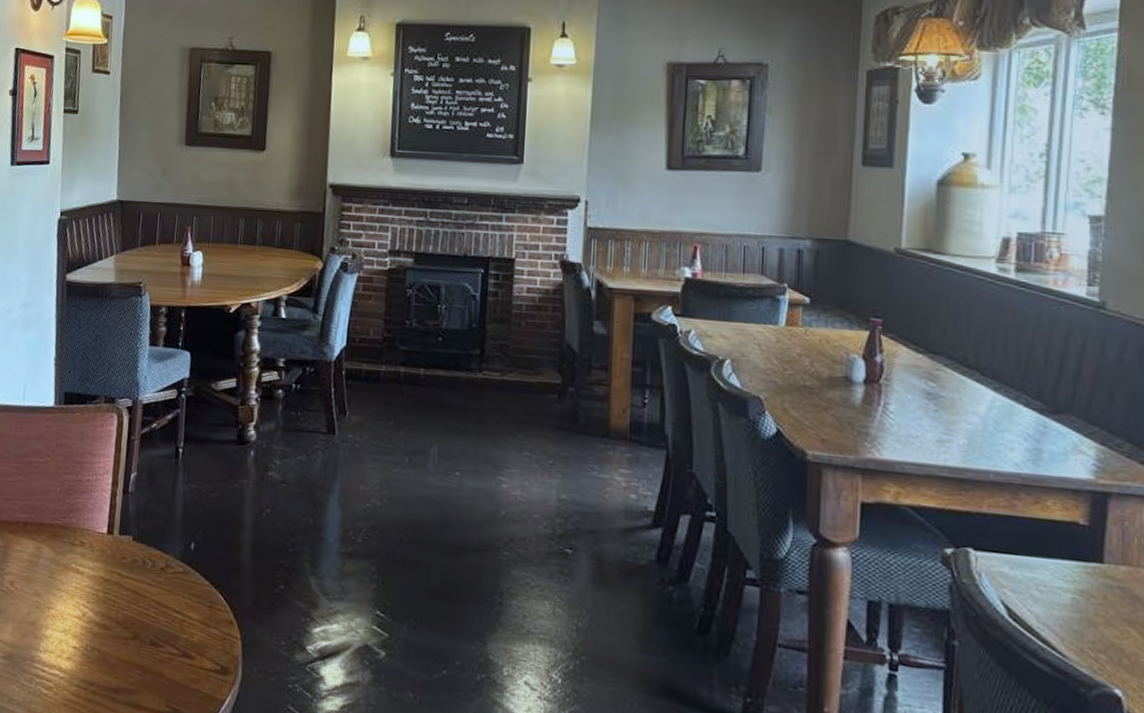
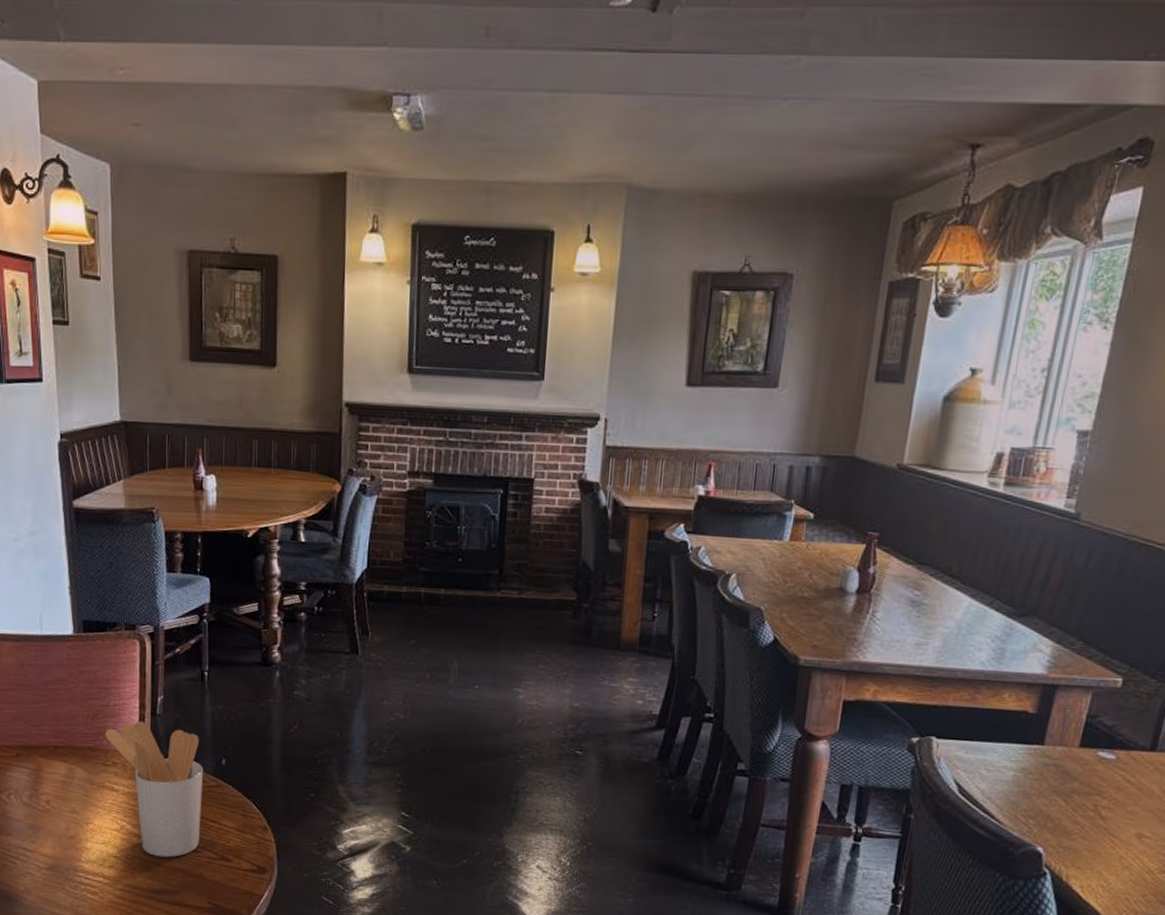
utensil holder: none [75,498,171,651] -> present [104,720,203,858]

